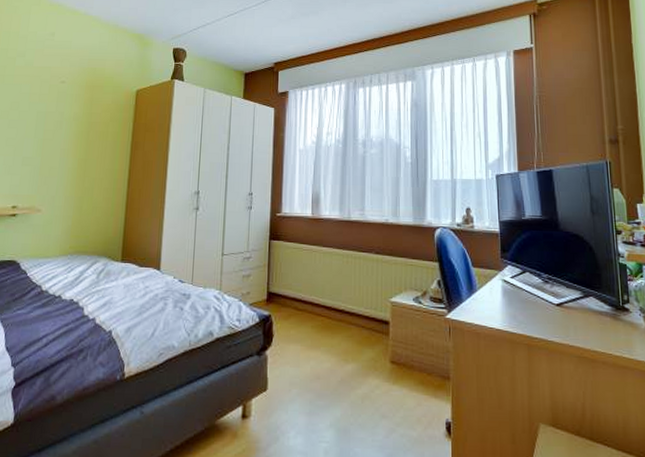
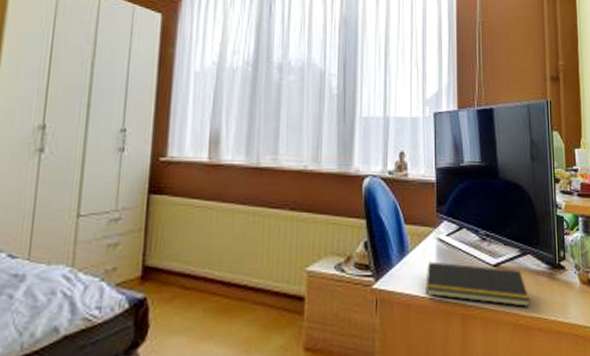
notepad: none [493,298,594,342] -> present [425,261,530,307]

